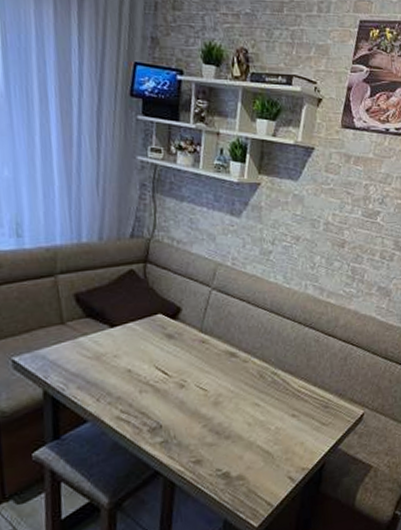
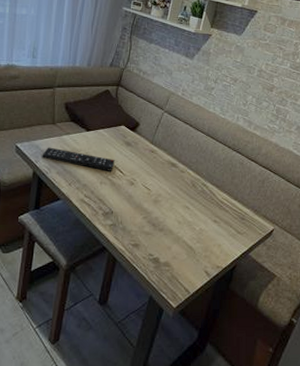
remote control: none [52,355,156,376] -> present [42,147,115,171]

